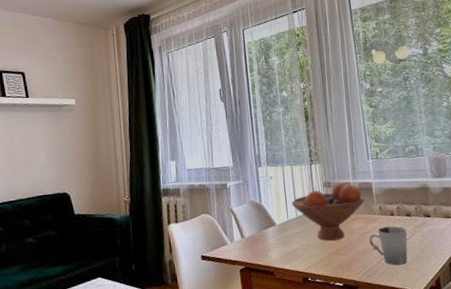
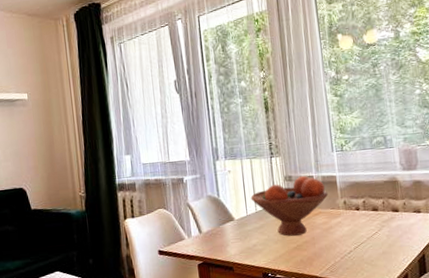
cup: present [368,226,408,266] -> none [332,221,374,262]

